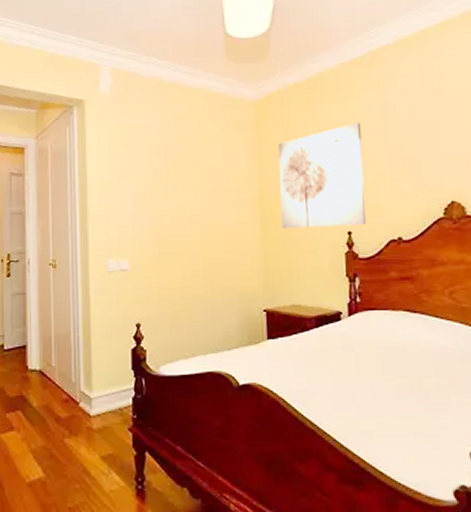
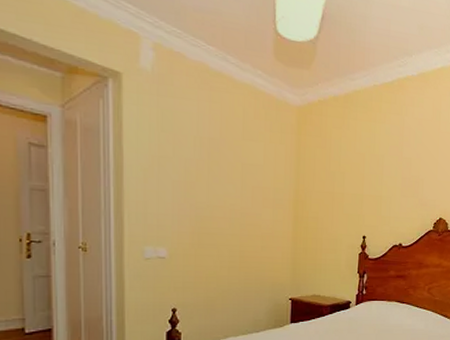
wall art: present [278,122,366,229] -> none [311,142,384,232]

